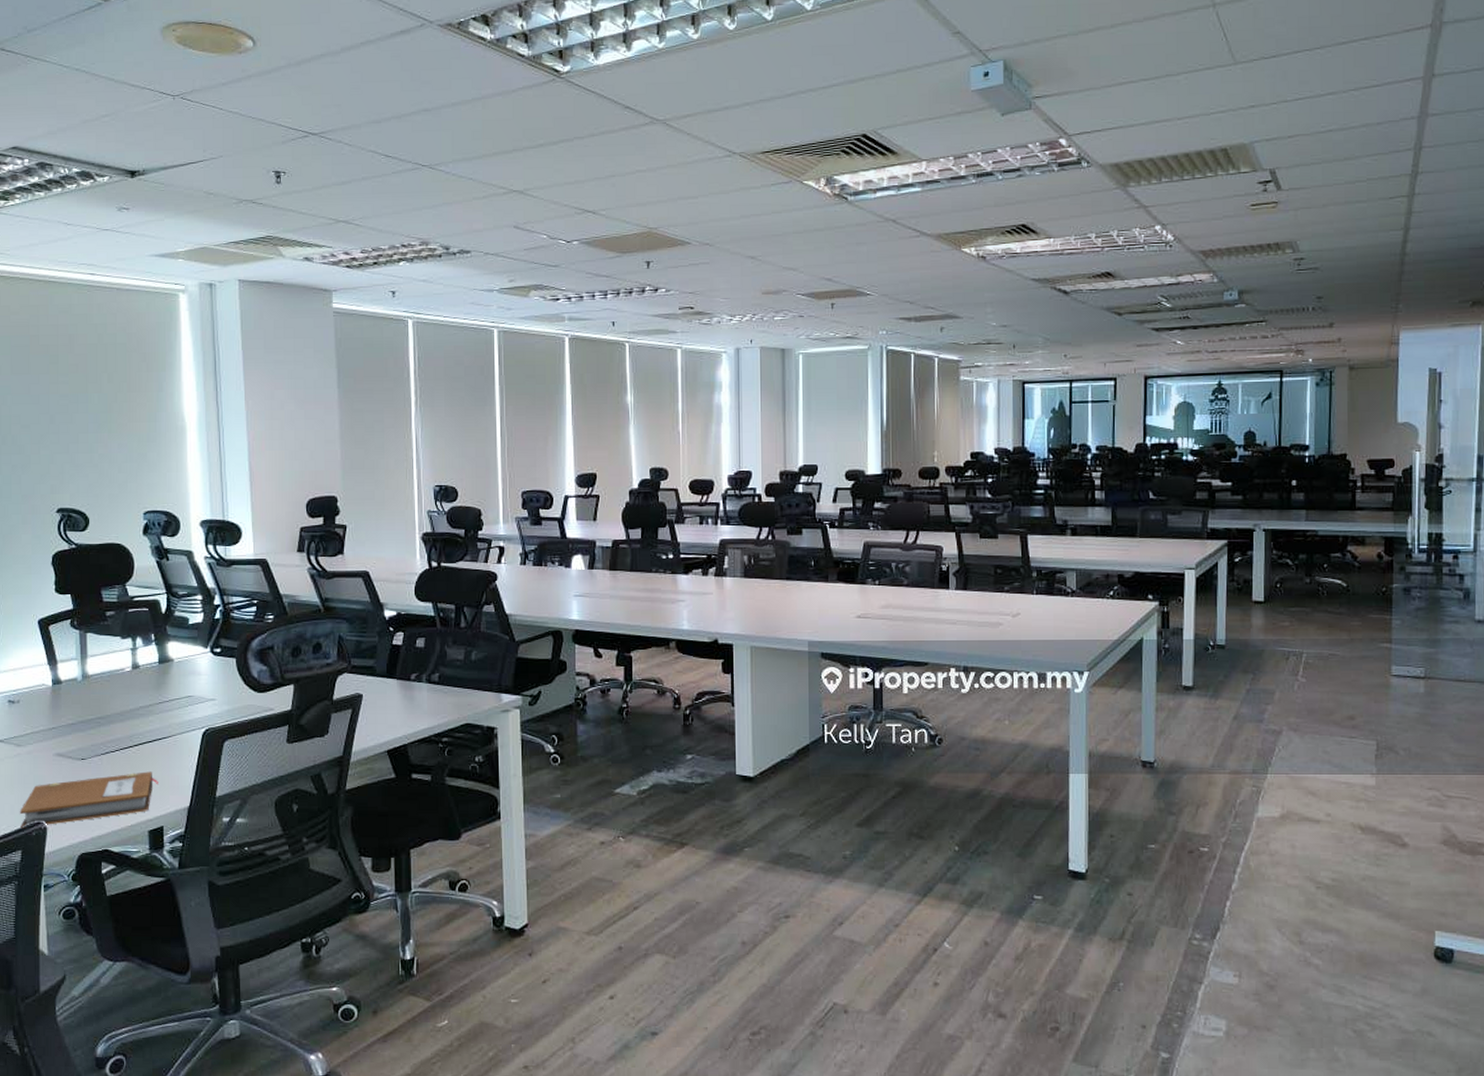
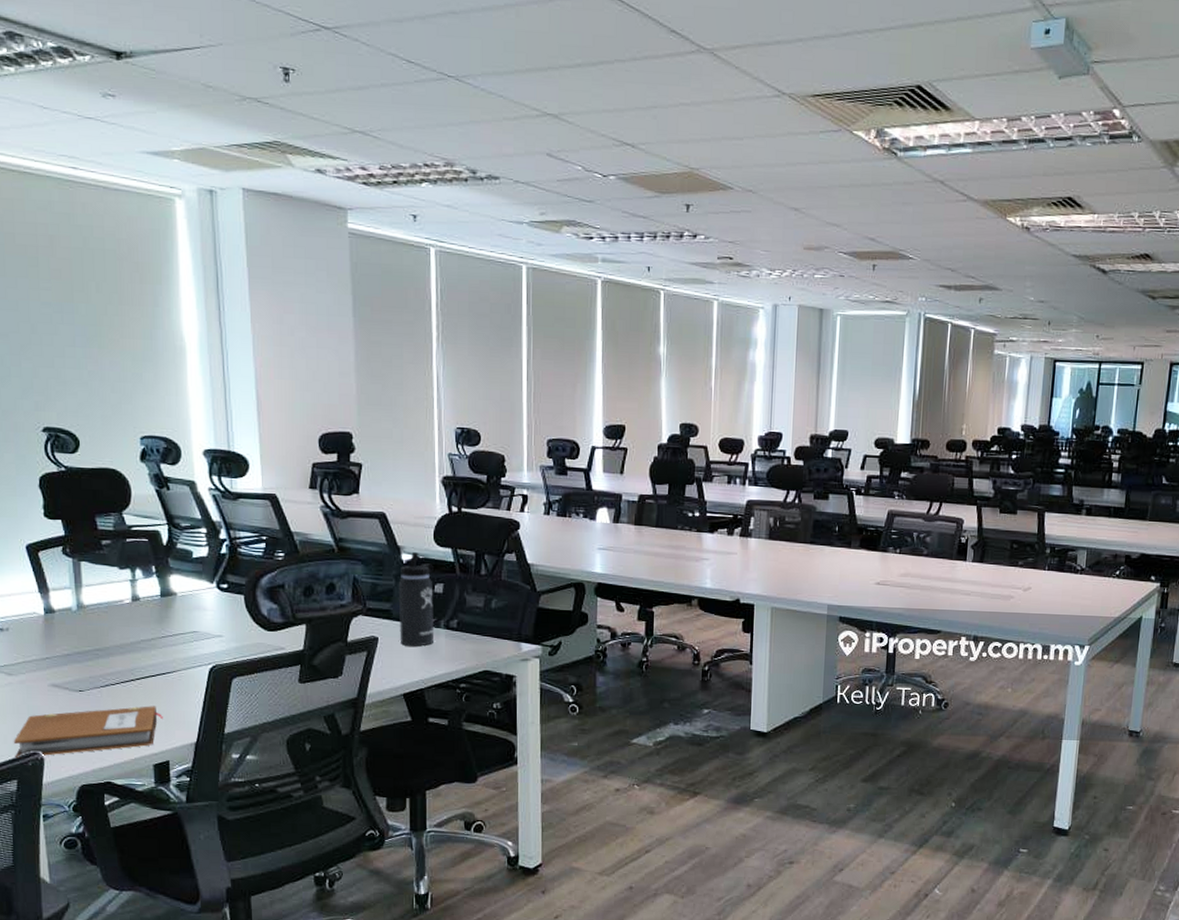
thermos bottle: none [381,608,416,702] -> present [398,552,434,646]

